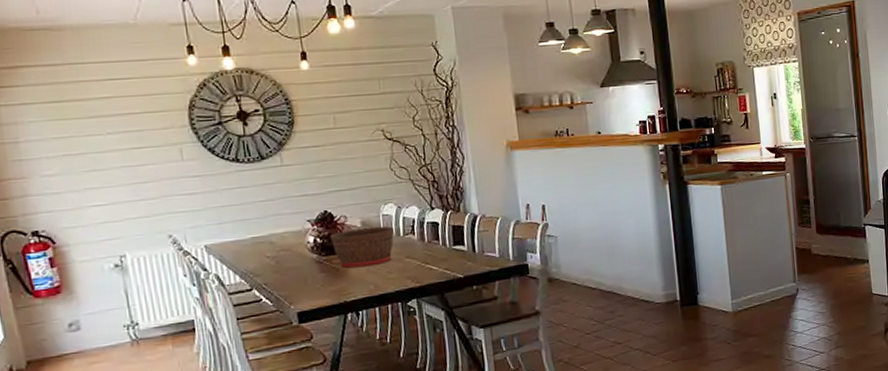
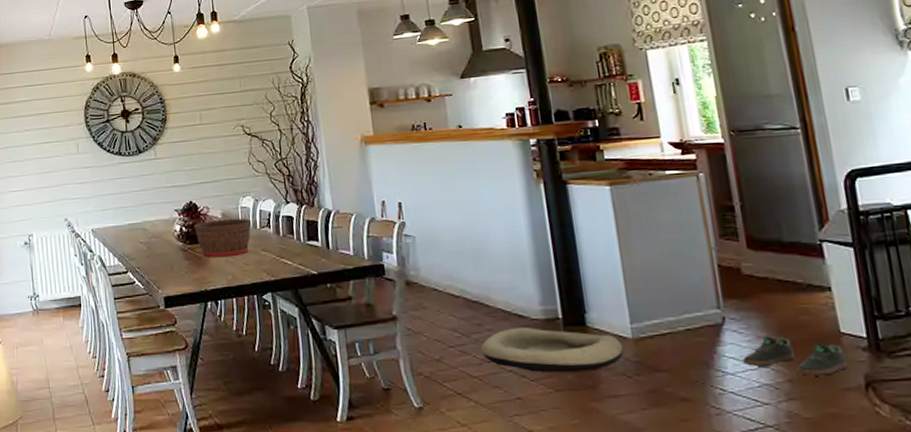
dog bed: none [613,310,725,348] -> present [481,326,623,372]
shoe: none [809,300,876,328] -> present [743,336,849,376]

